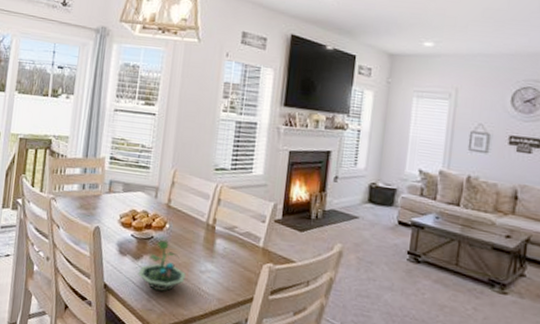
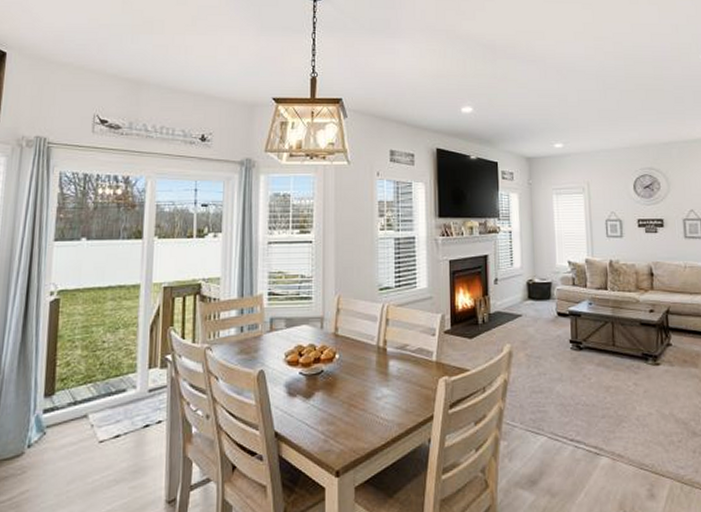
terrarium: present [138,236,186,292] -> none [311,369,362,428]

